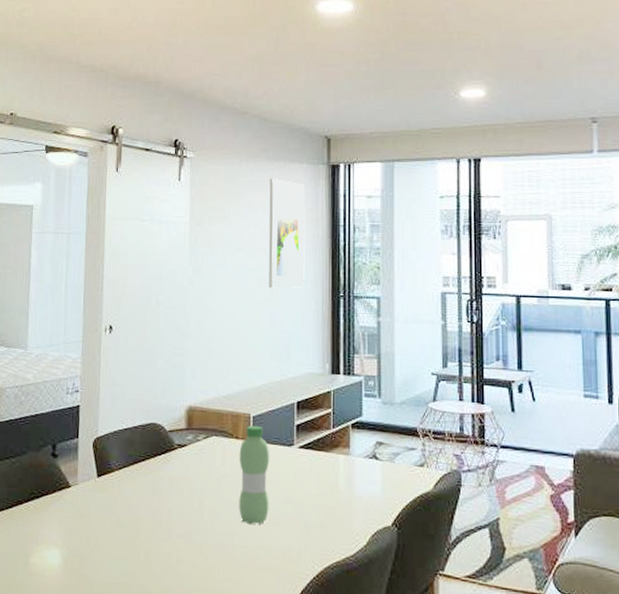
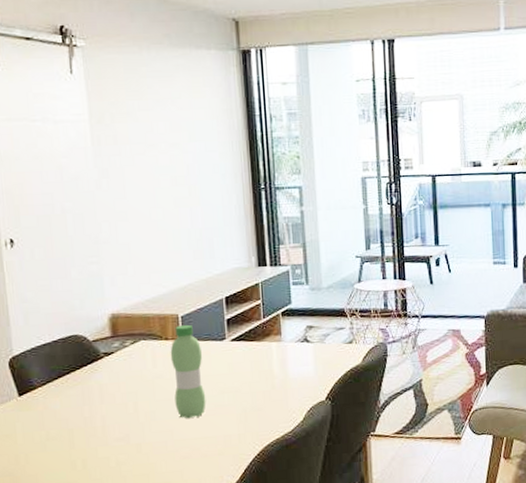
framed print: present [268,179,305,289] -> none [175,68,223,186]

